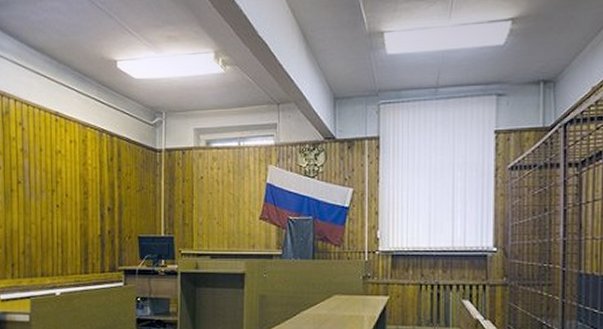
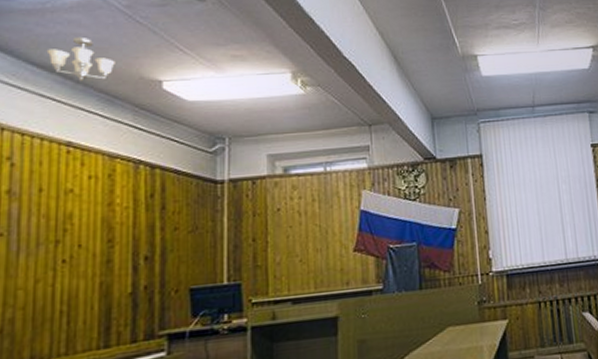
light fixture: none [39,22,84,62] -> present [46,36,115,82]

